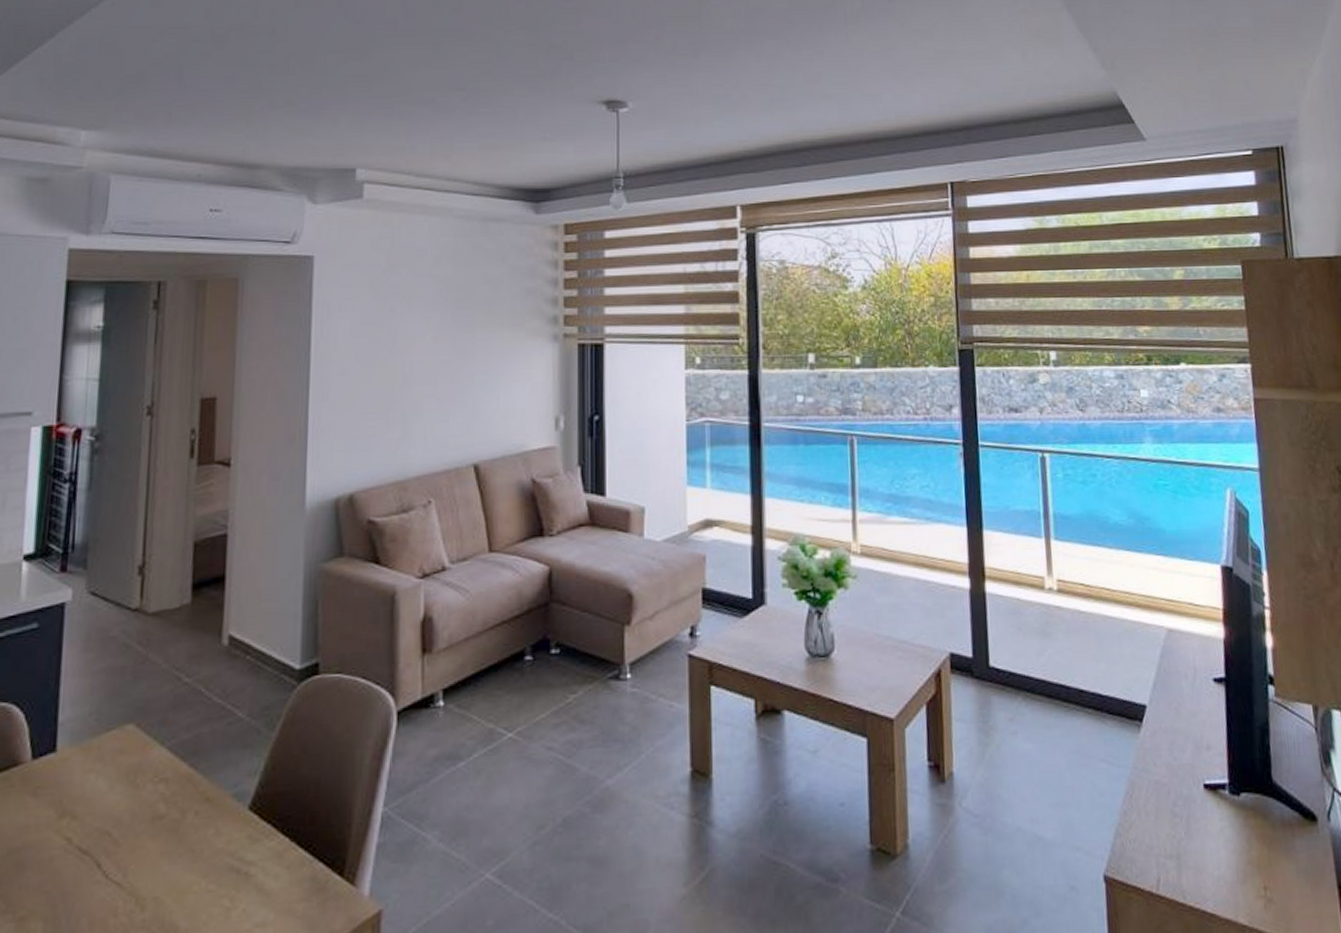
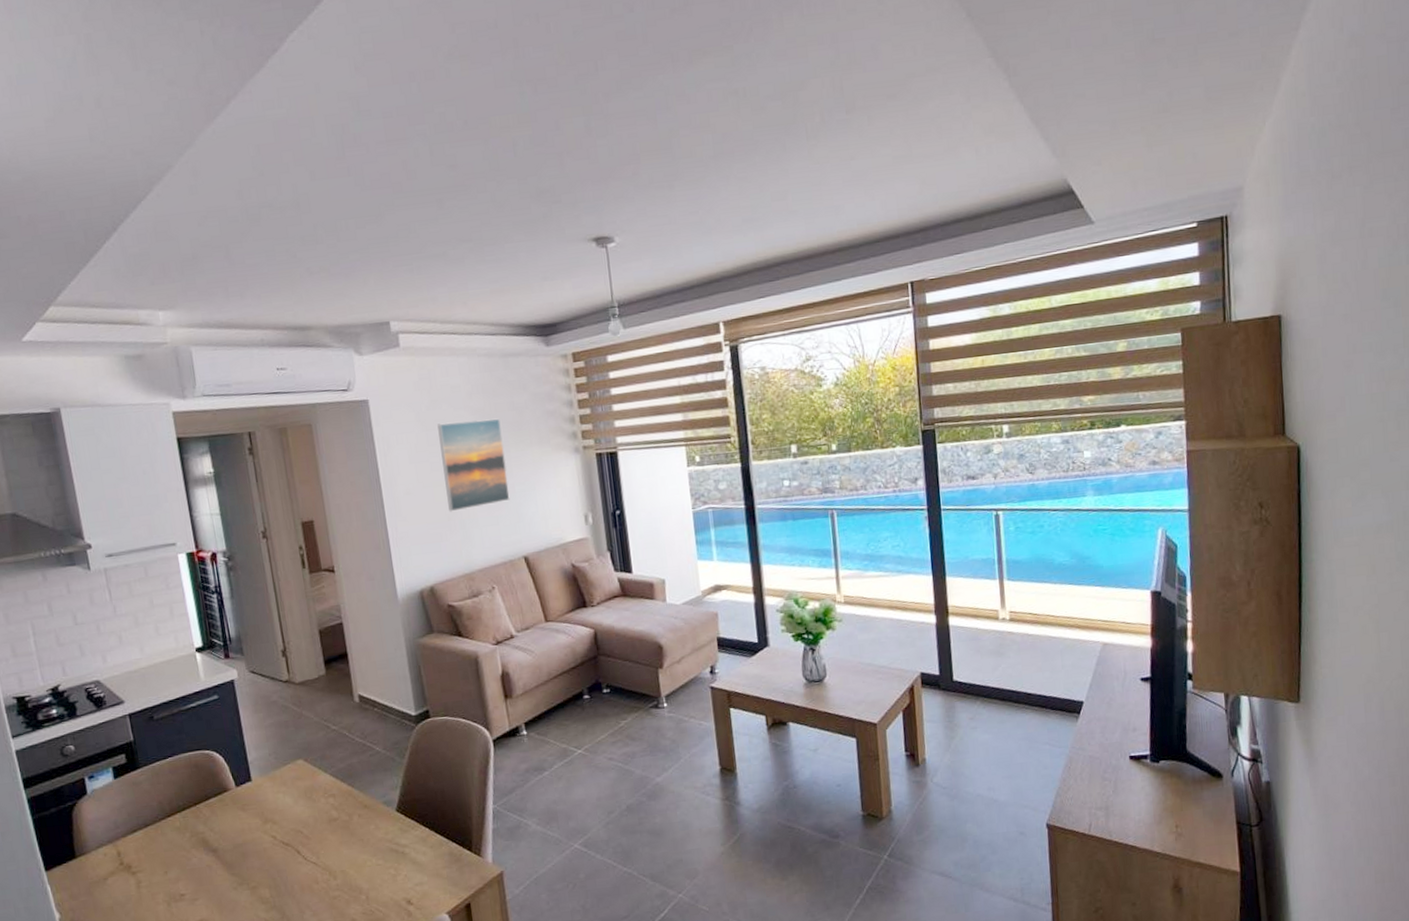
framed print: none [389,291,470,401] -> present [437,418,510,512]

